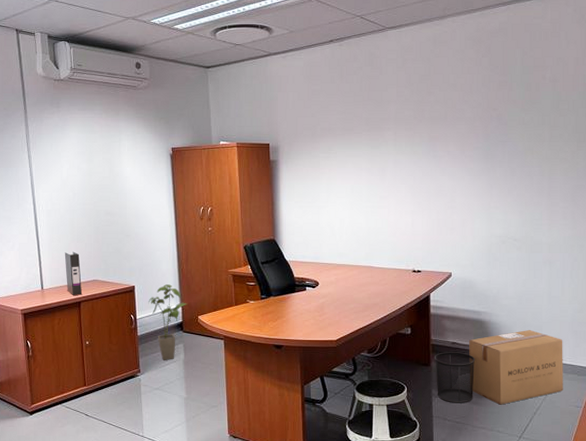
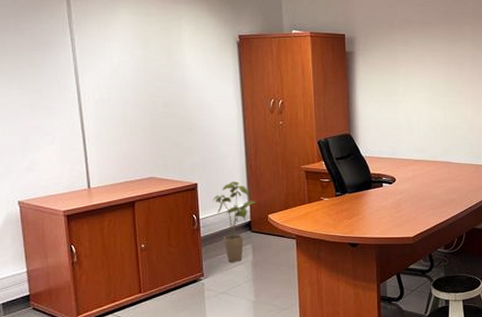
binder: present [64,251,82,295] -> none [115,146,136,194]

